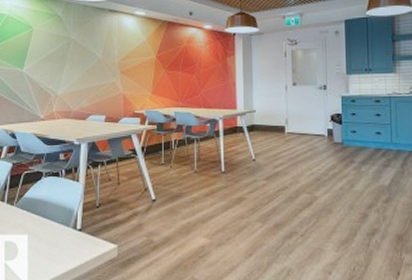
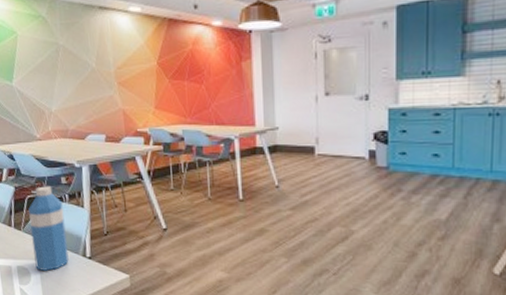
water bottle: none [24,162,59,245] -> present [28,186,69,271]

